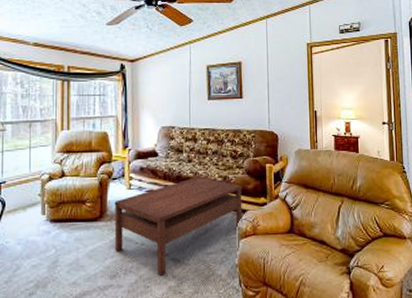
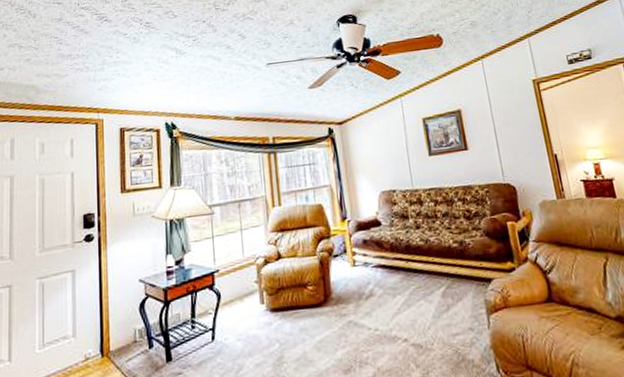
coffee table: present [114,176,243,276] -> none [338,243,490,366]

